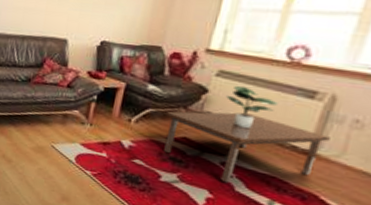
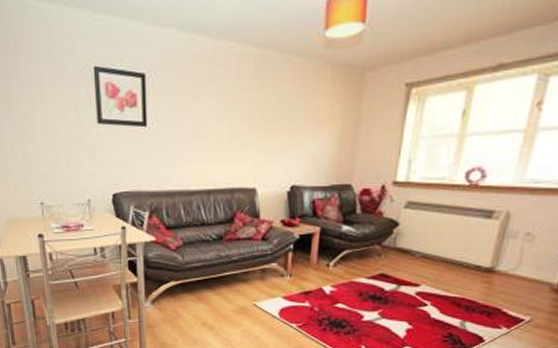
coffee table: present [164,110,330,183] -> none [361,240,507,312]
potted plant: present [226,85,278,129] -> none [416,214,461,257]

